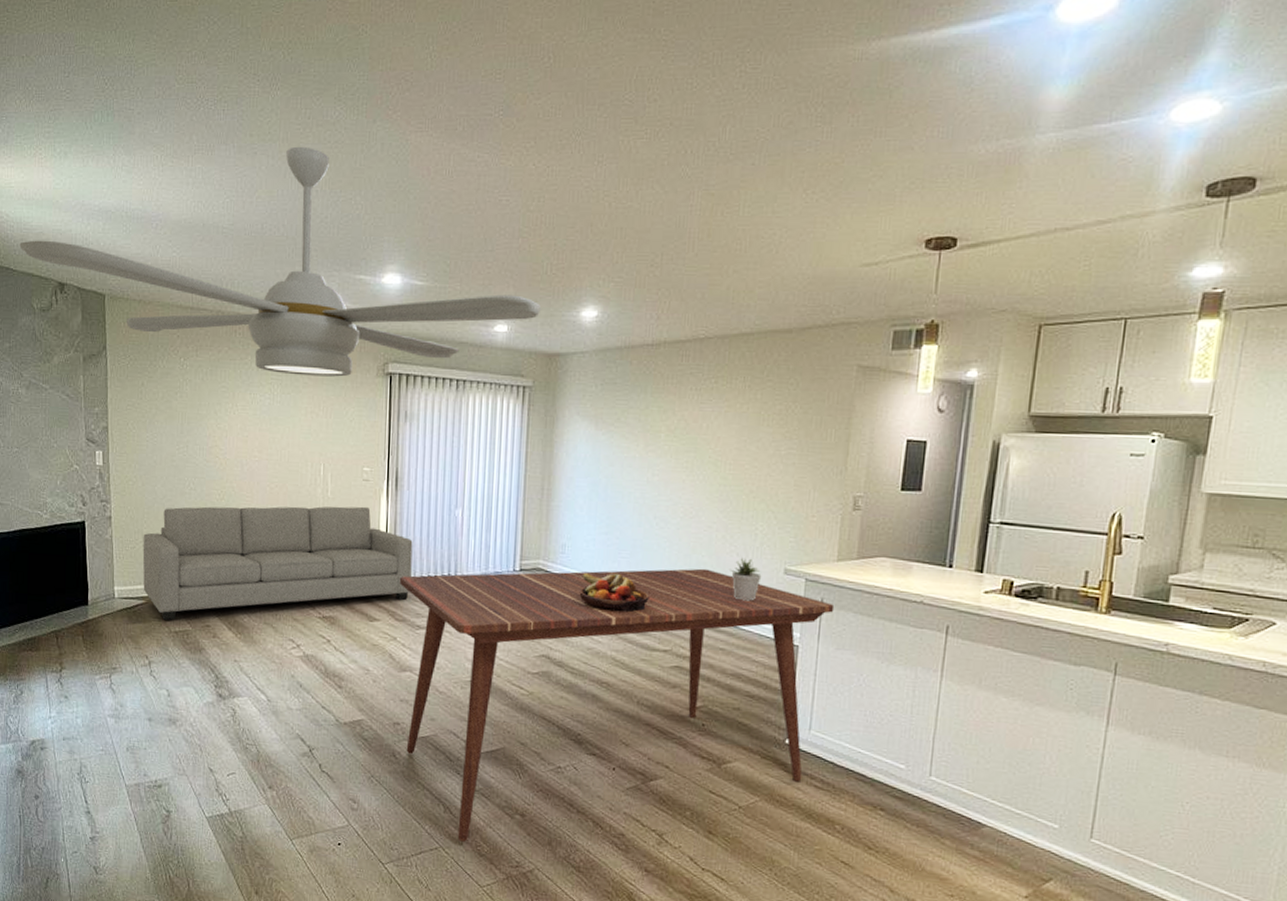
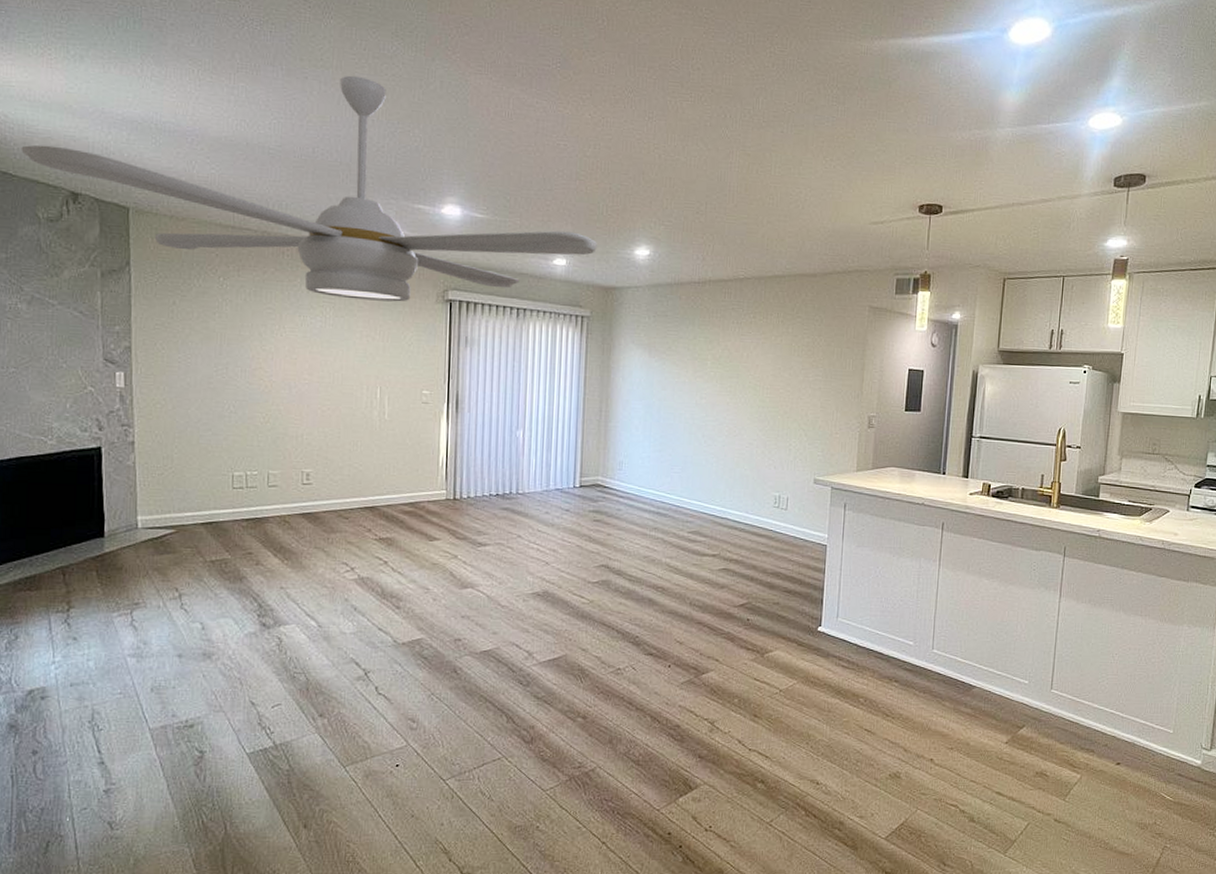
sofa: present [142,506,413,620] -> none [172,428,474,549]
dining table: present [399,568,835,843] -> none [460,480,855,751]
fruit bowl: present [579,573,650,613] -> none [636,487,699,522]
potted plant: present [730,558,762,601] -> none [768,470,795,508]

